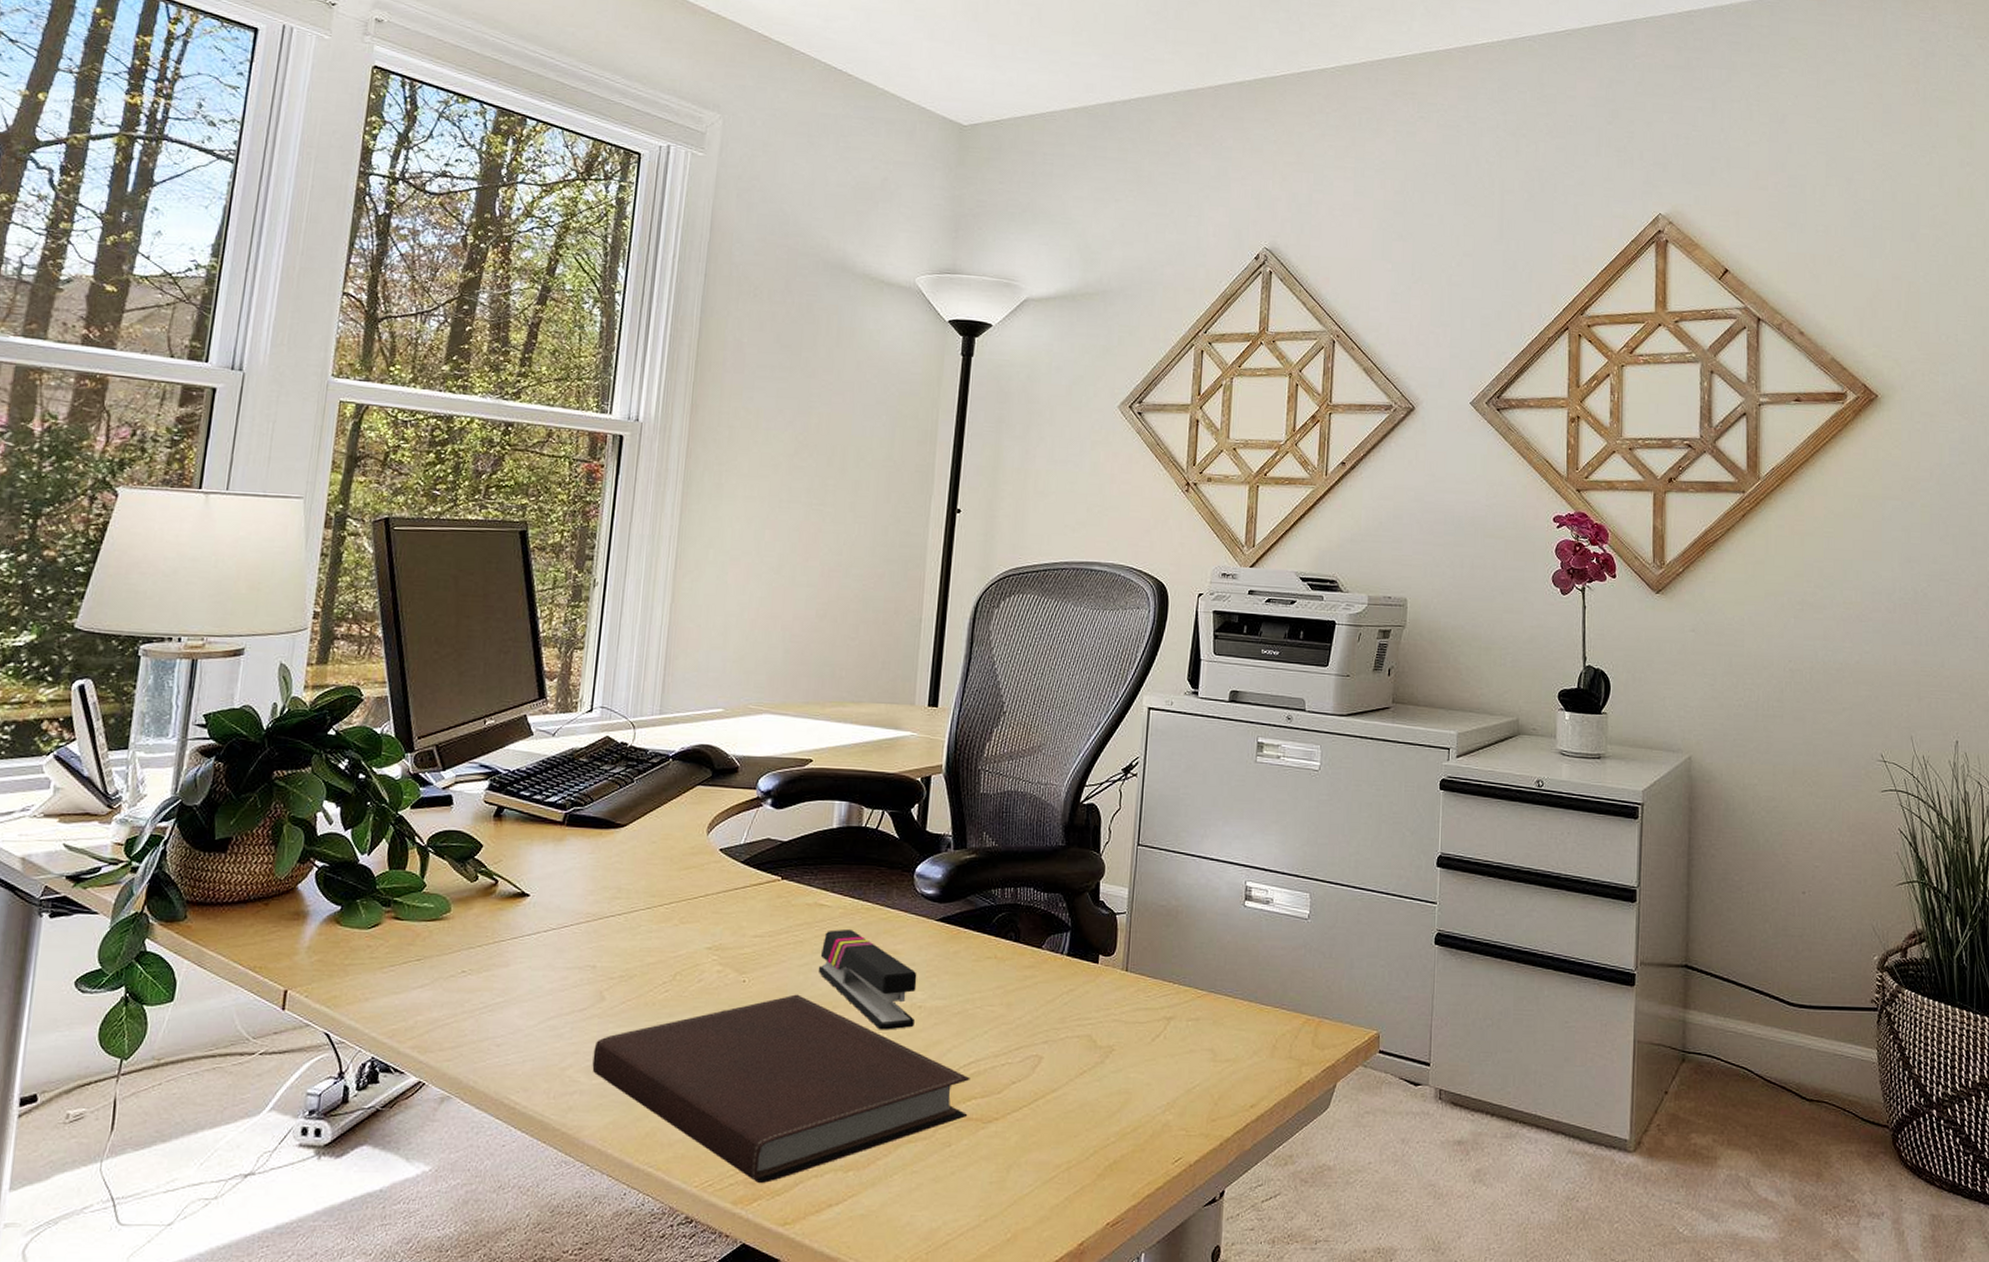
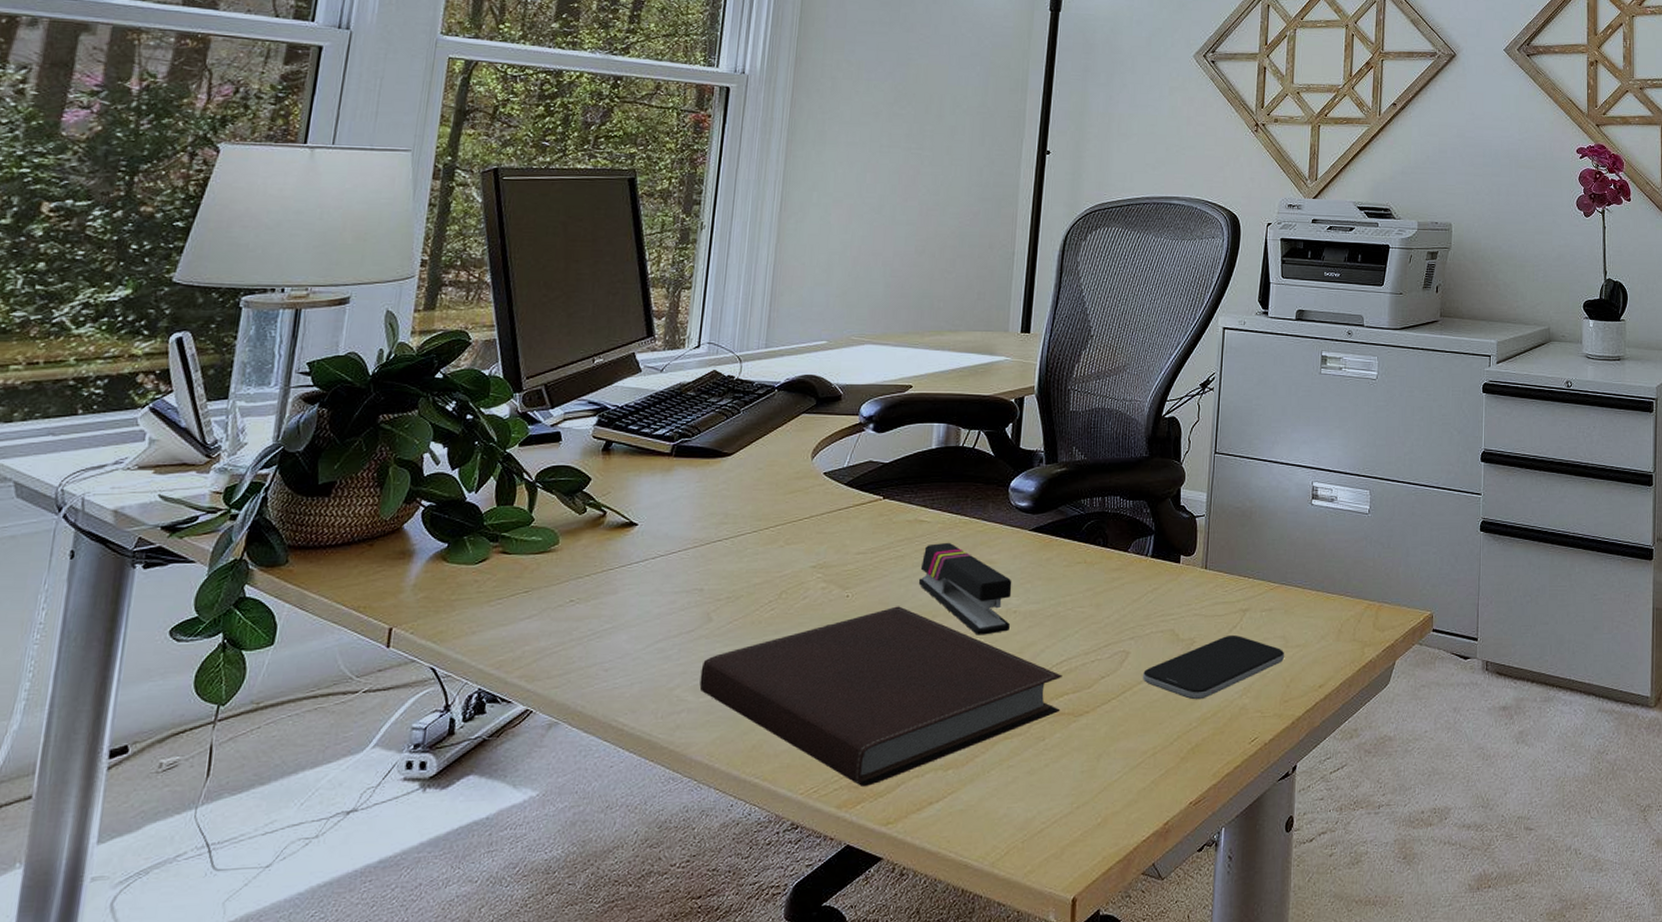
smartphone: none [1057,1044,1213,1113] -> present [1143,634,1285,700]

